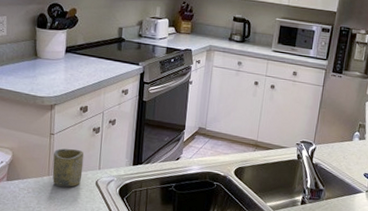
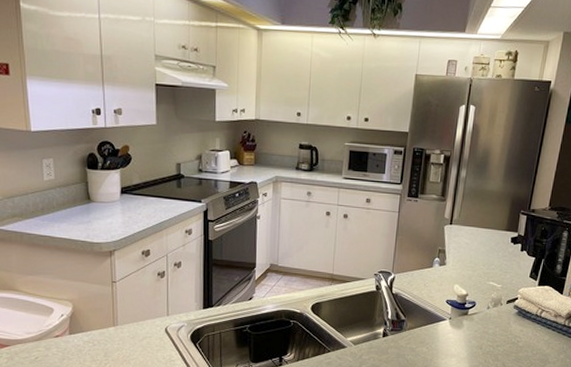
cup: present [52,148,84,187] -> none [117,296,150,336]

